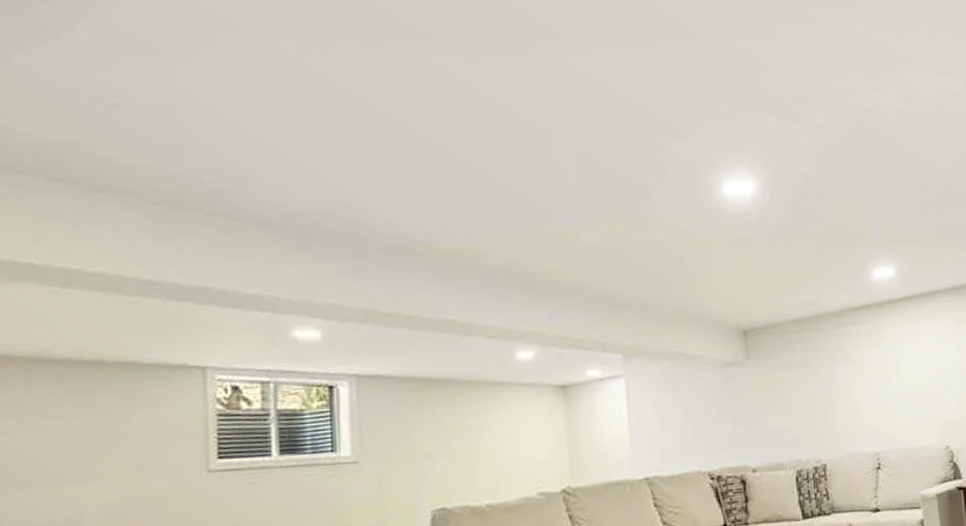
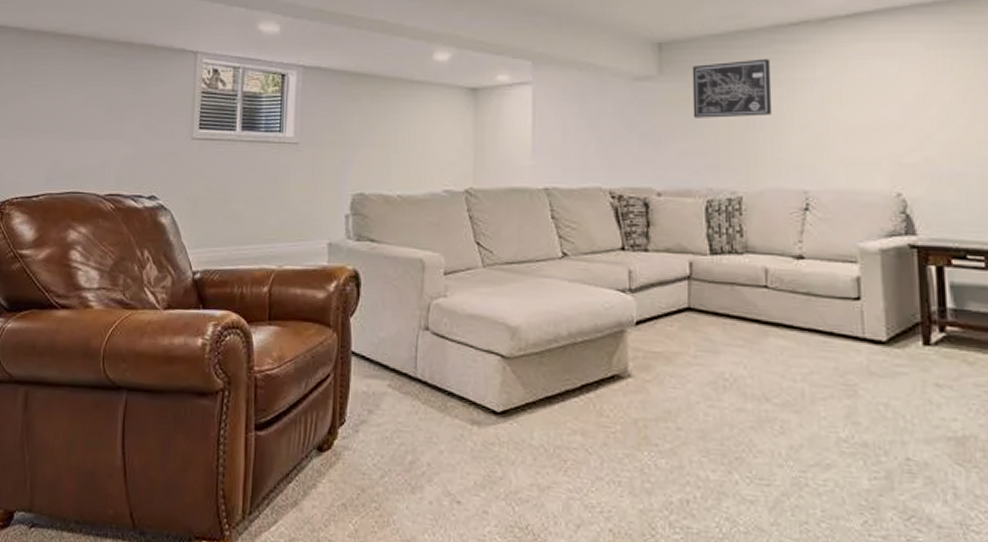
wall art: none [775,339,846,398] -> present [692,58,773,118]

